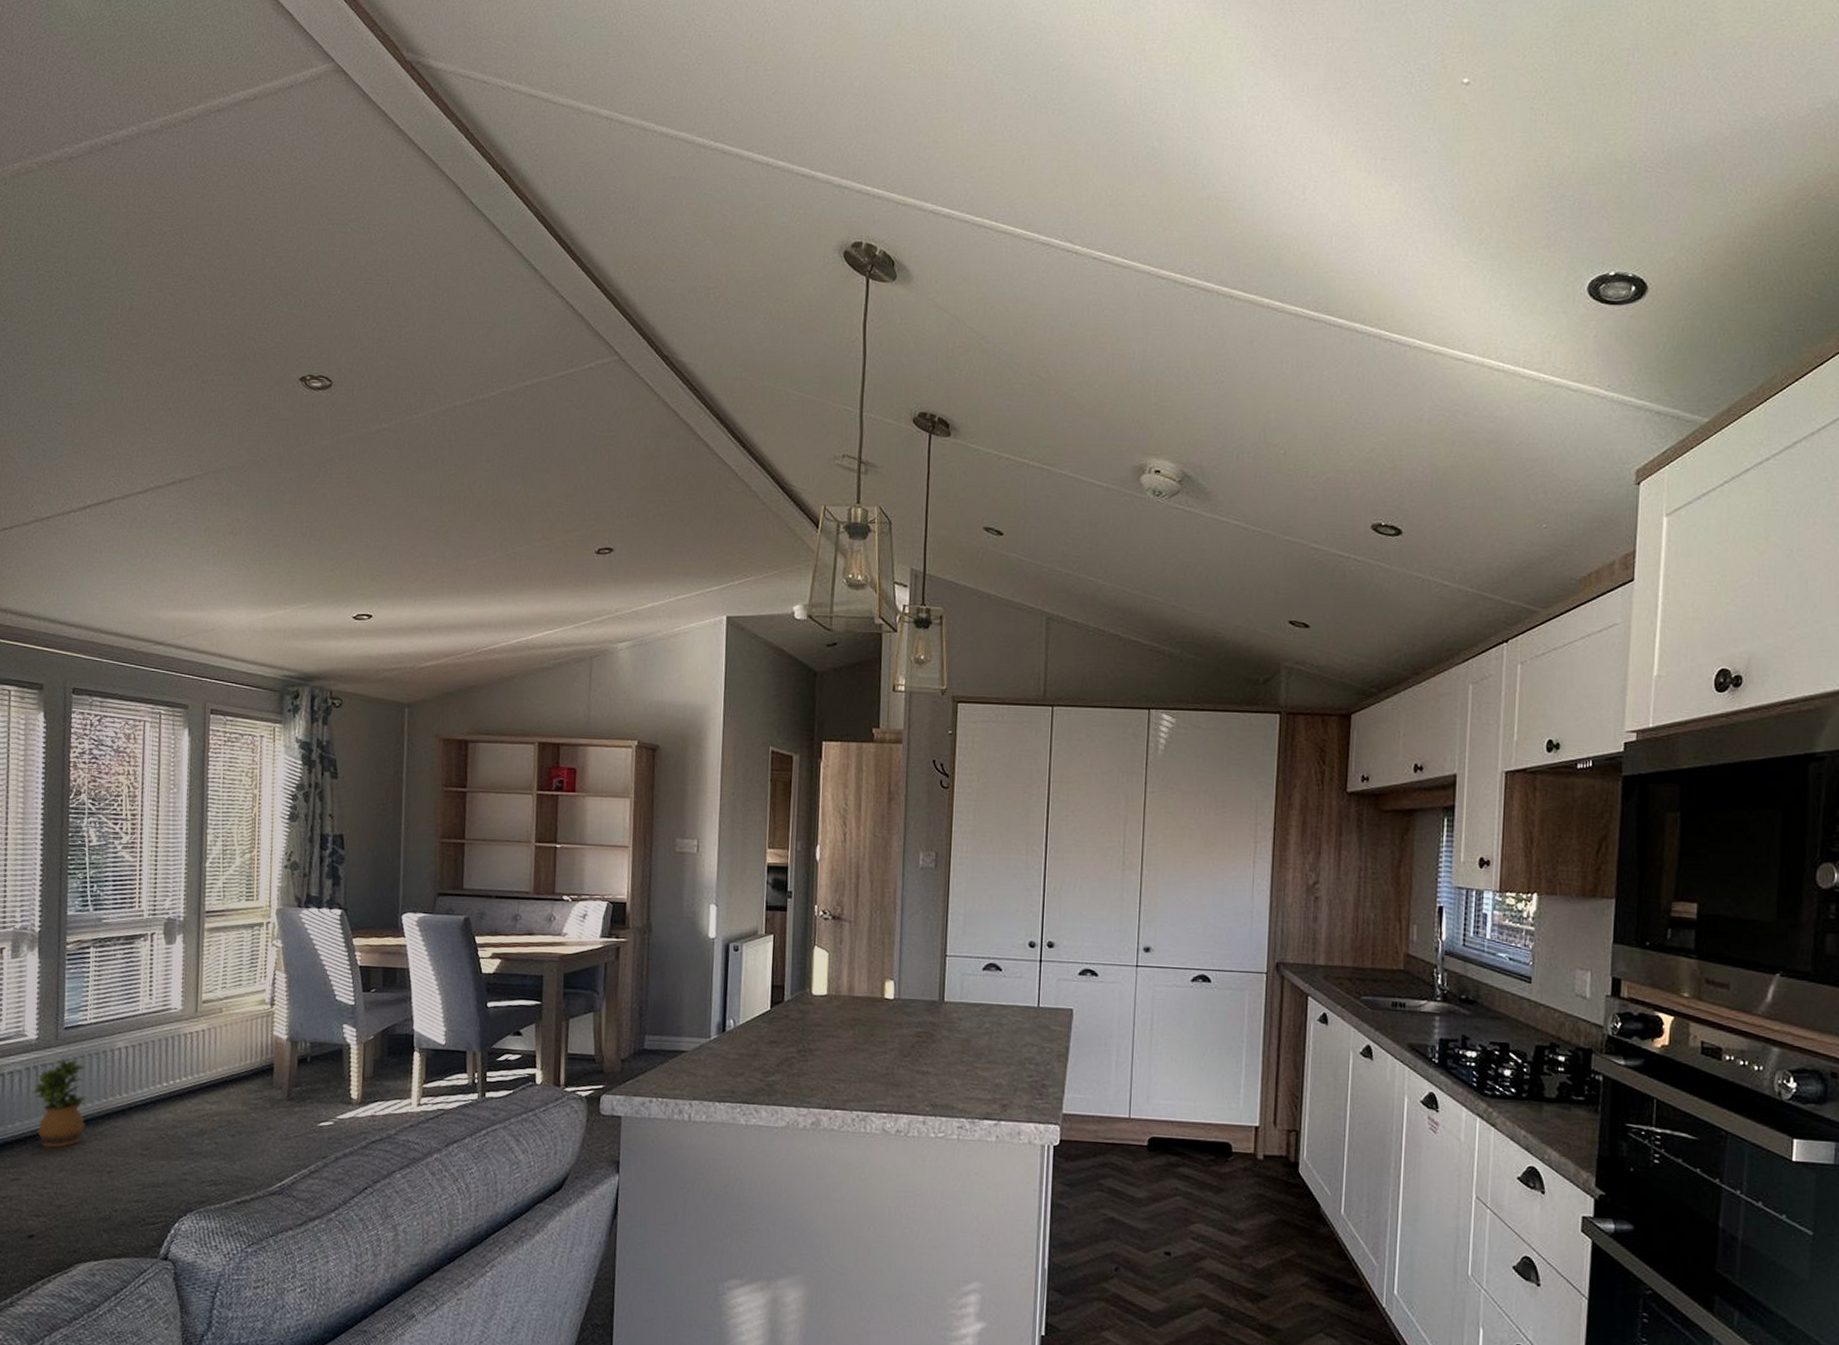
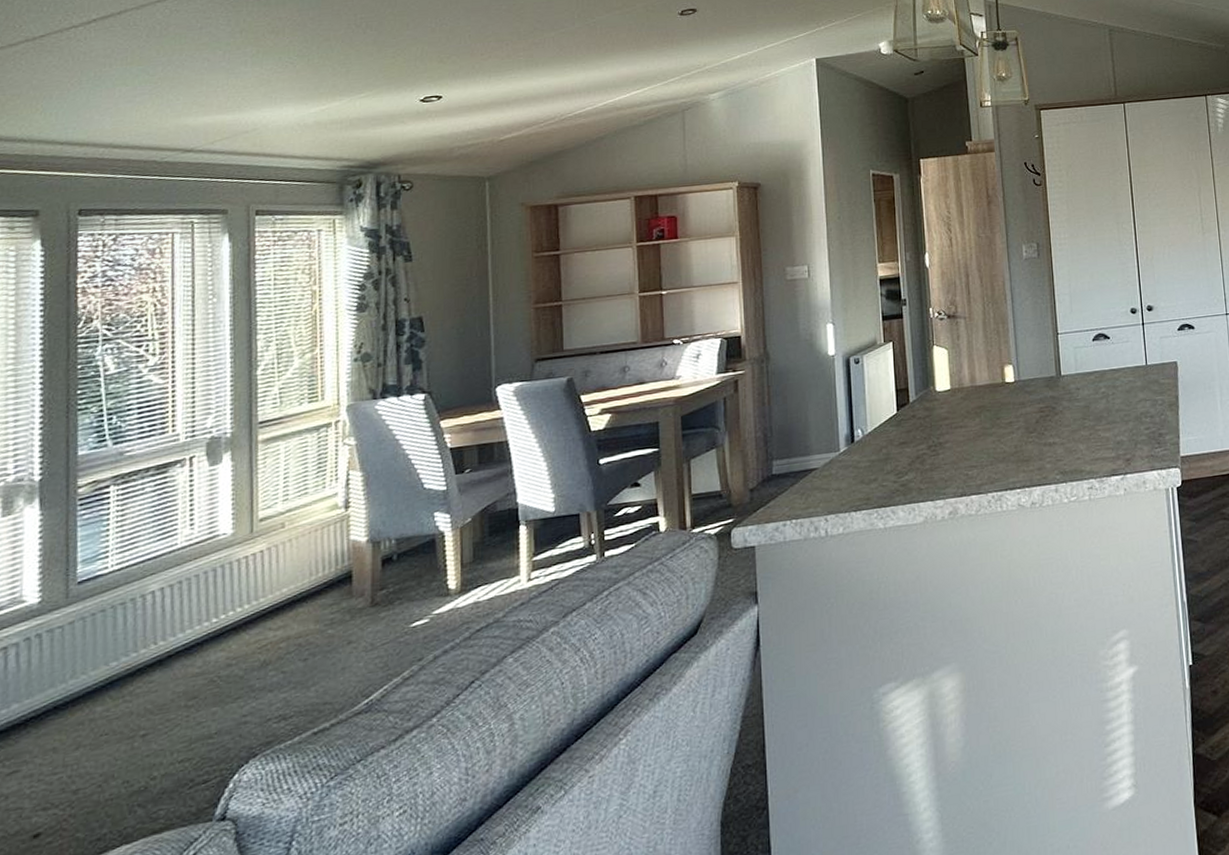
potted plant: present [32,1058,87,1148] -> none [34,615,110,726]

